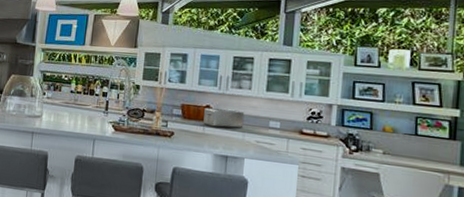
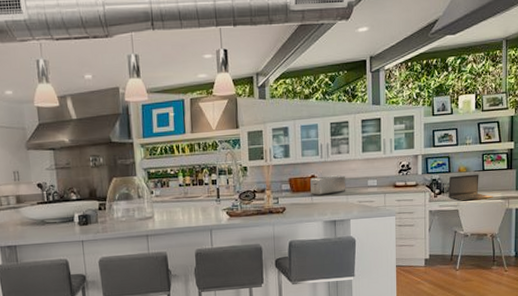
laptop: none [367,134,428,170] -> present [448,174,493,201]

